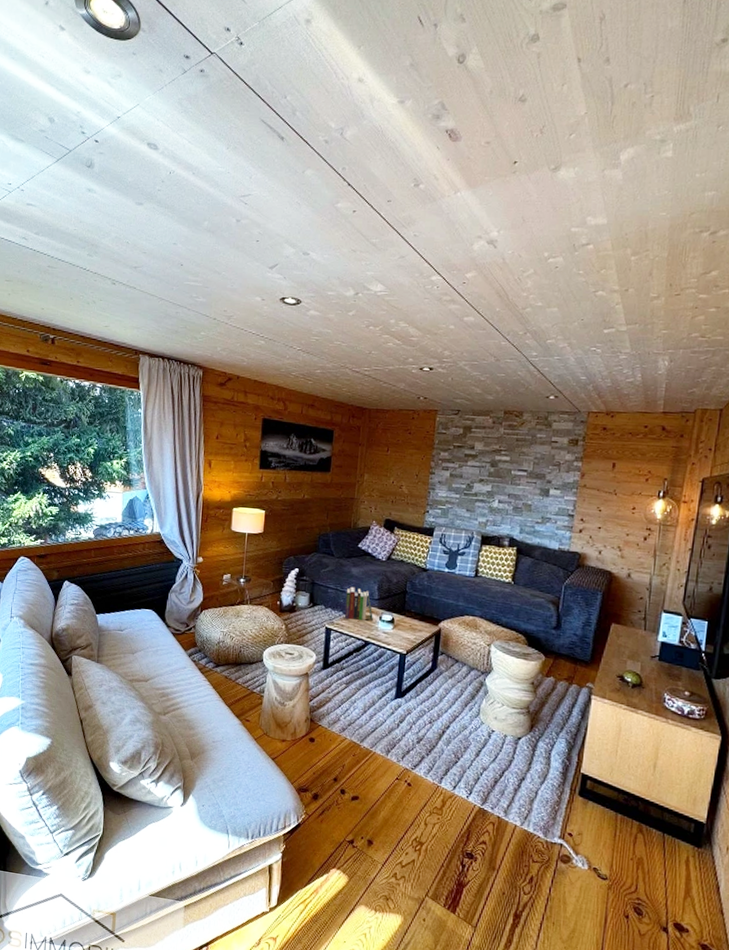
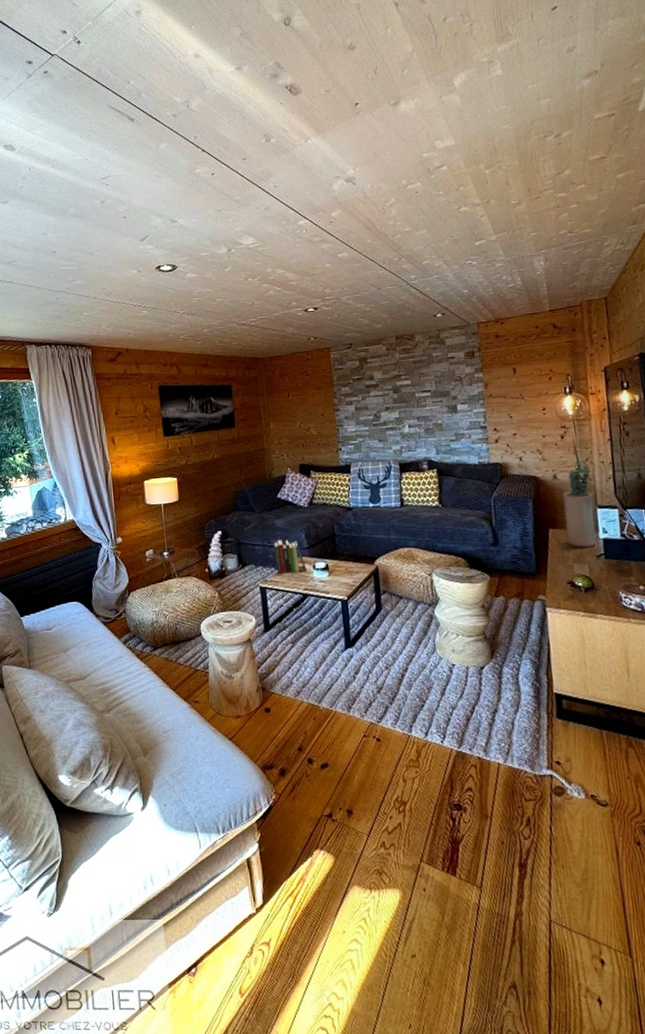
vase: none [626,560,665,648] -> present [562,457,596,548]

